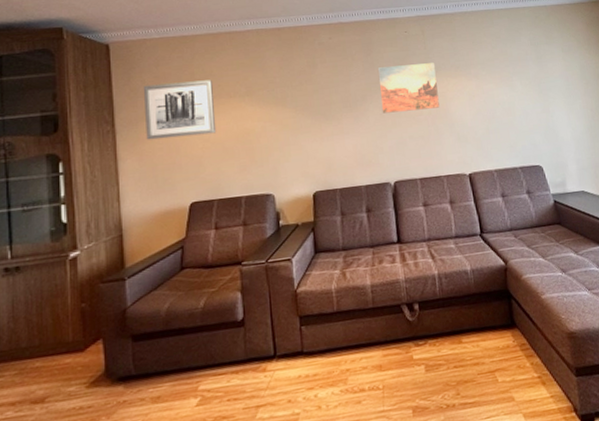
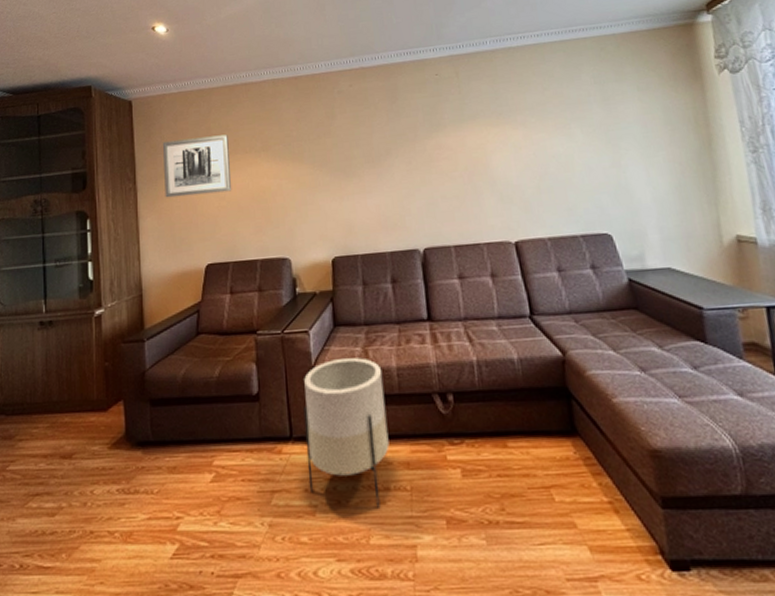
planter: none [286,279,365,408] -> present [303,358,390,508]
wall art: present [378,63,440,114] -> none [404,109,478,170]

